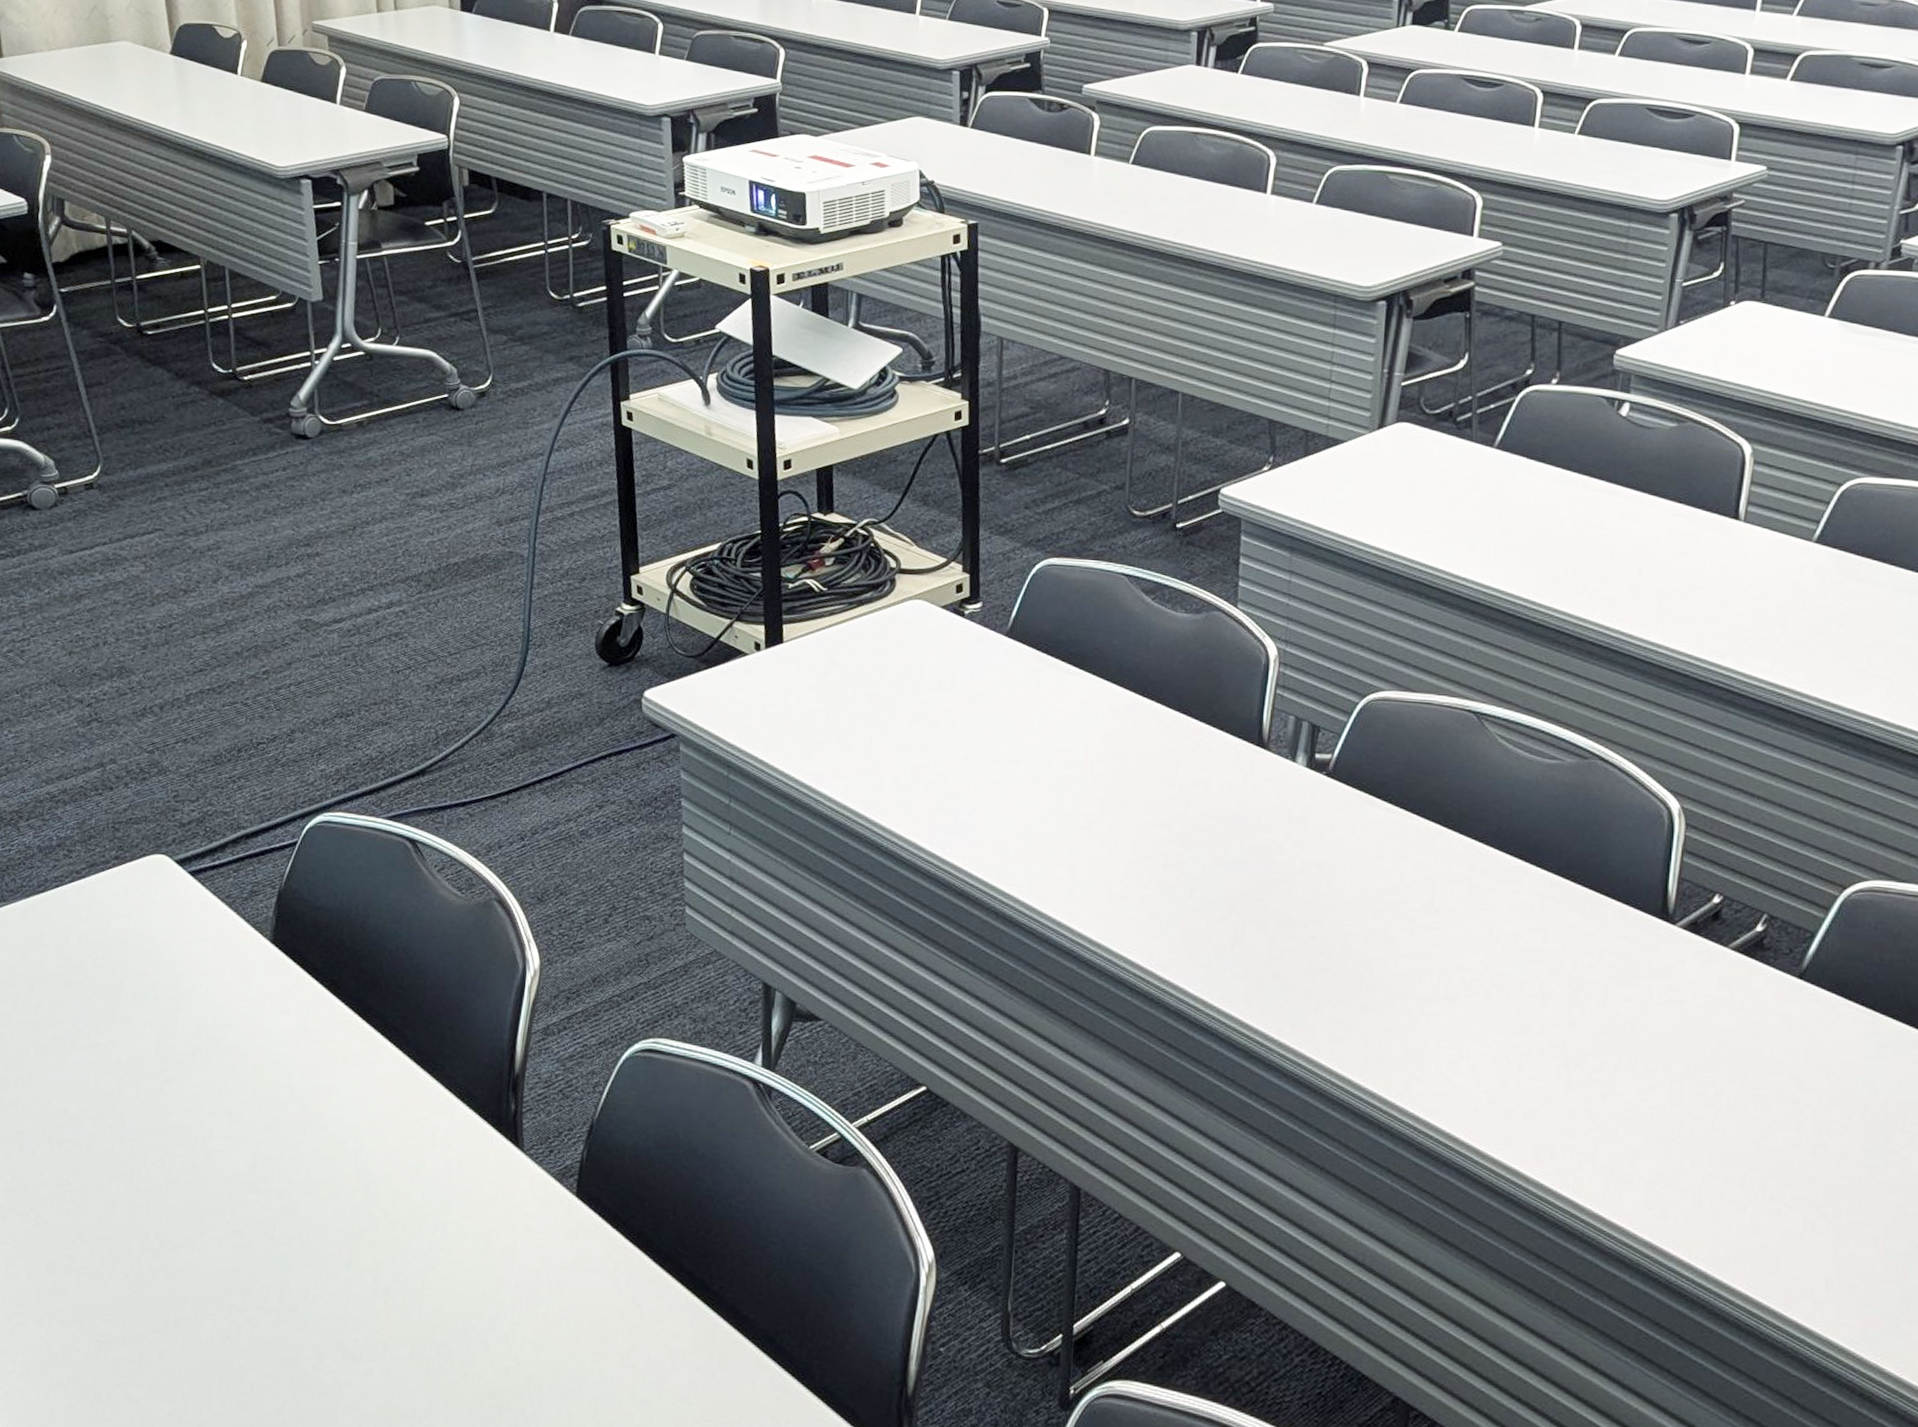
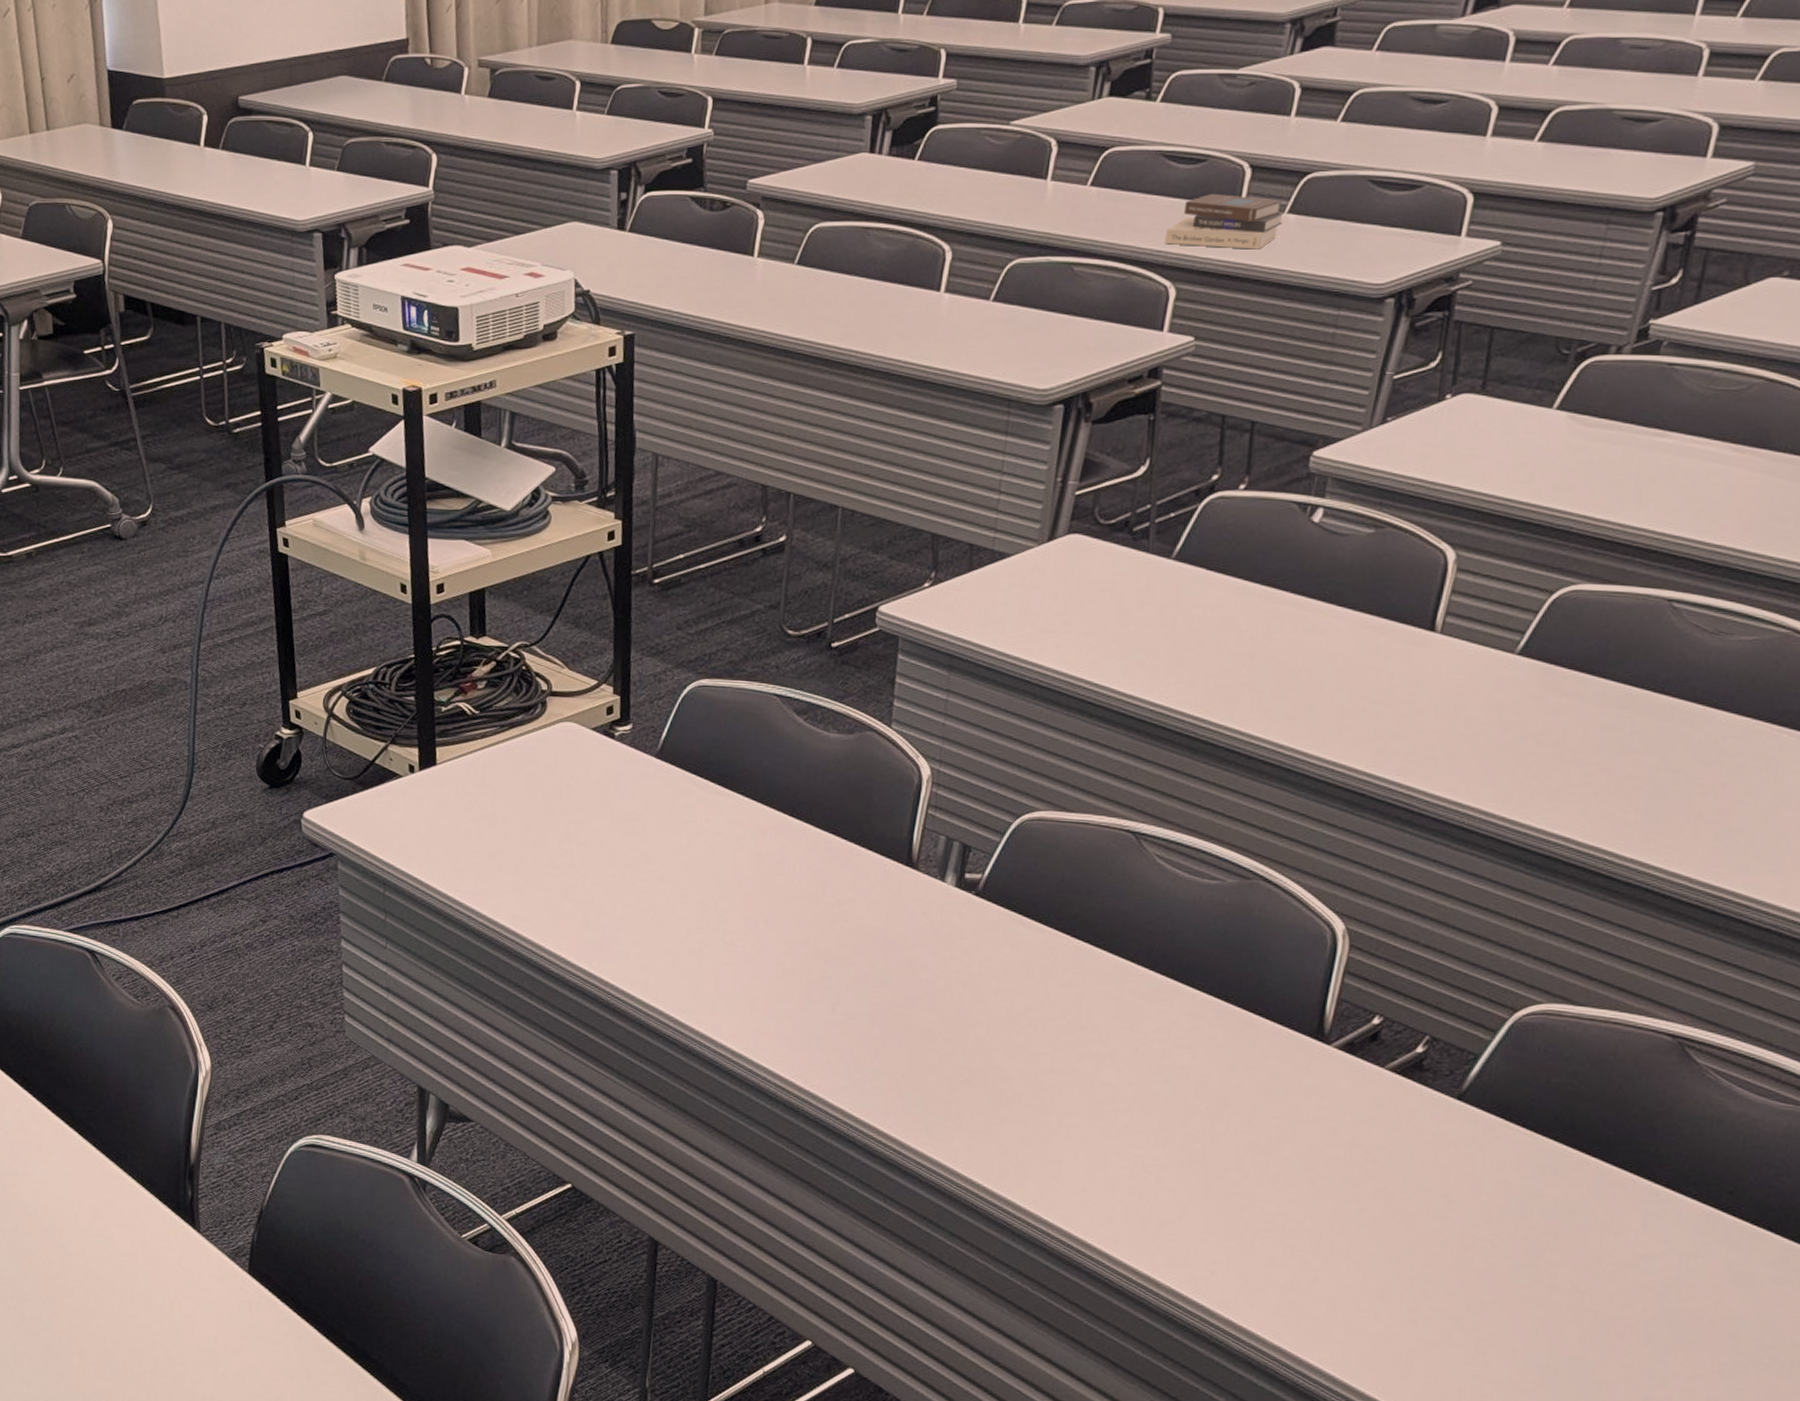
books: none [1470,114,1575,166] -> present [1165,193,1285,250]

